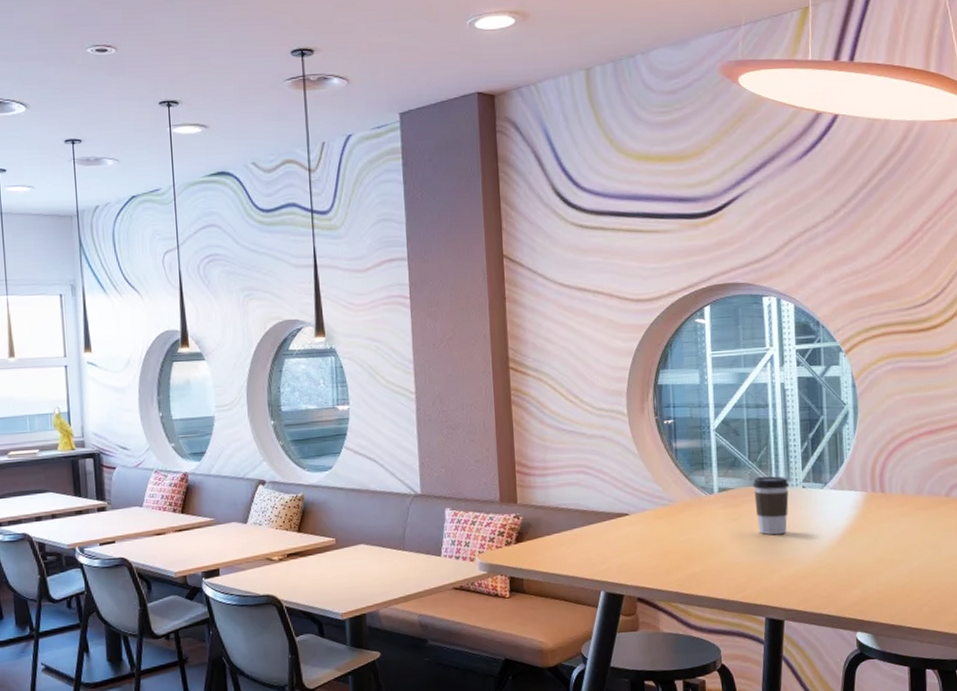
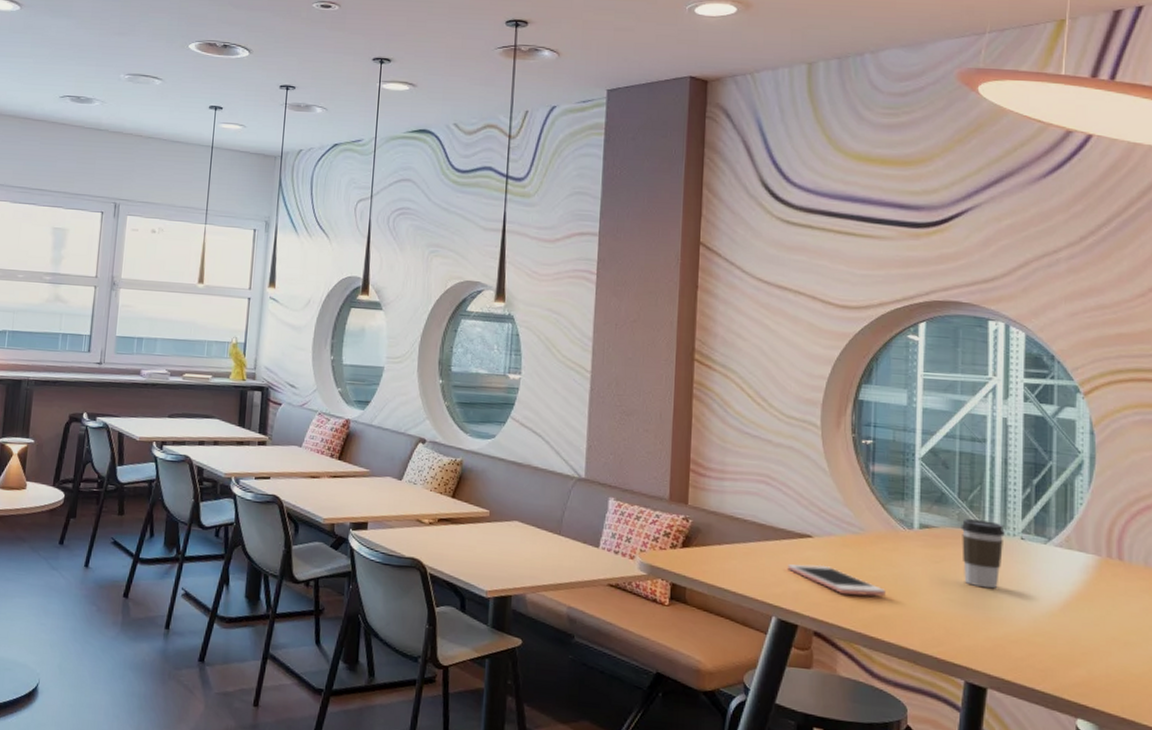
cell phone: none [609,538,695,561] -> present [787,564,886,596]

